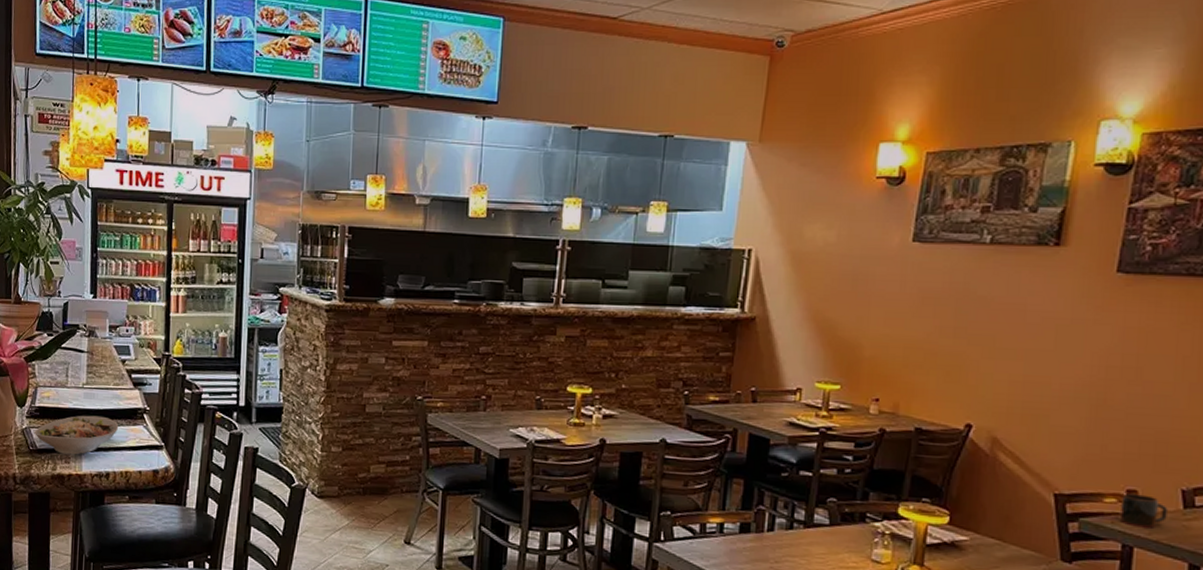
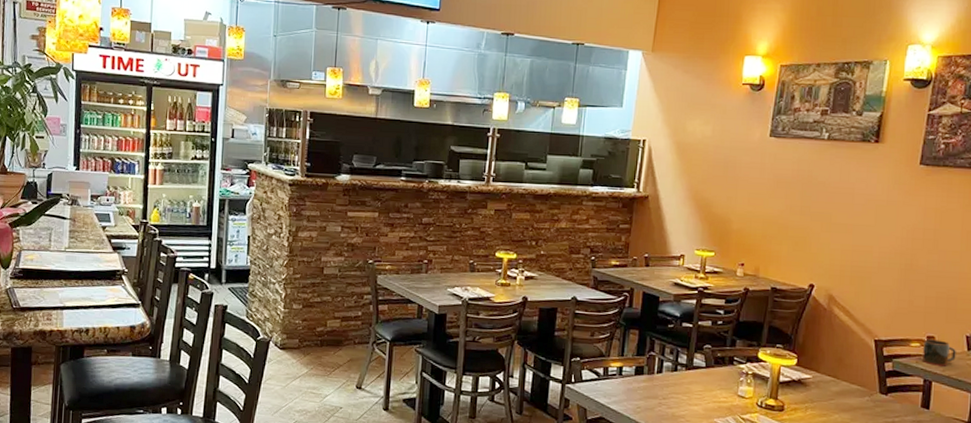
salad: present [35,415,119,455] -> none [18,276,99,313]

